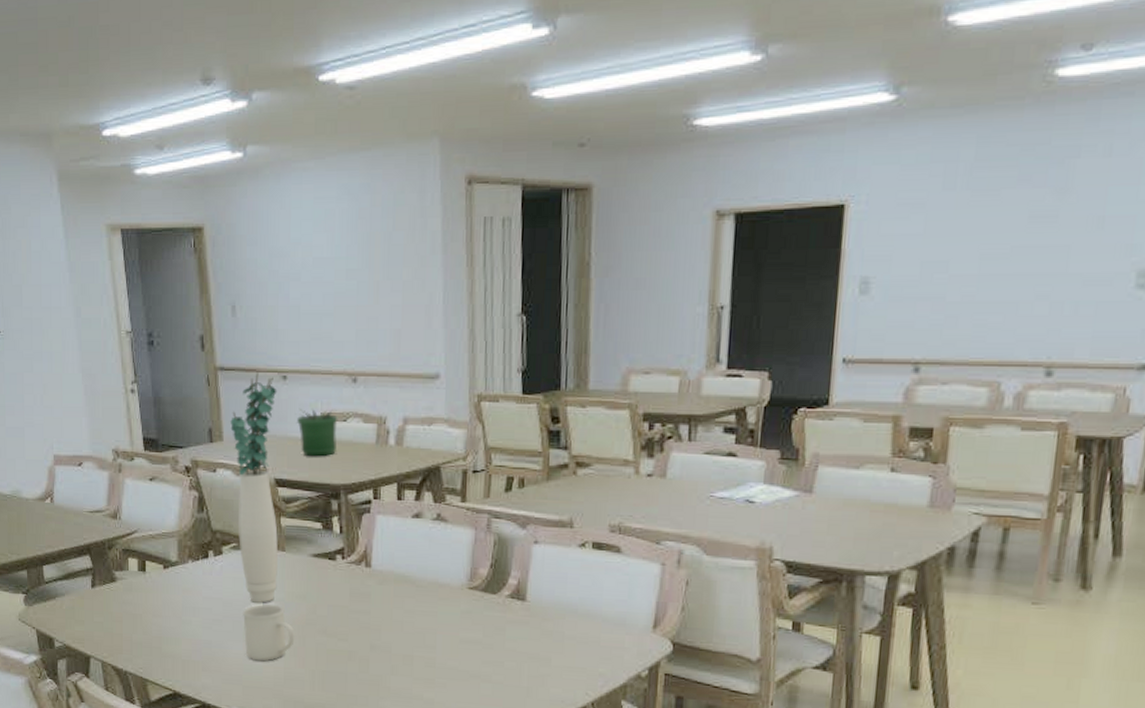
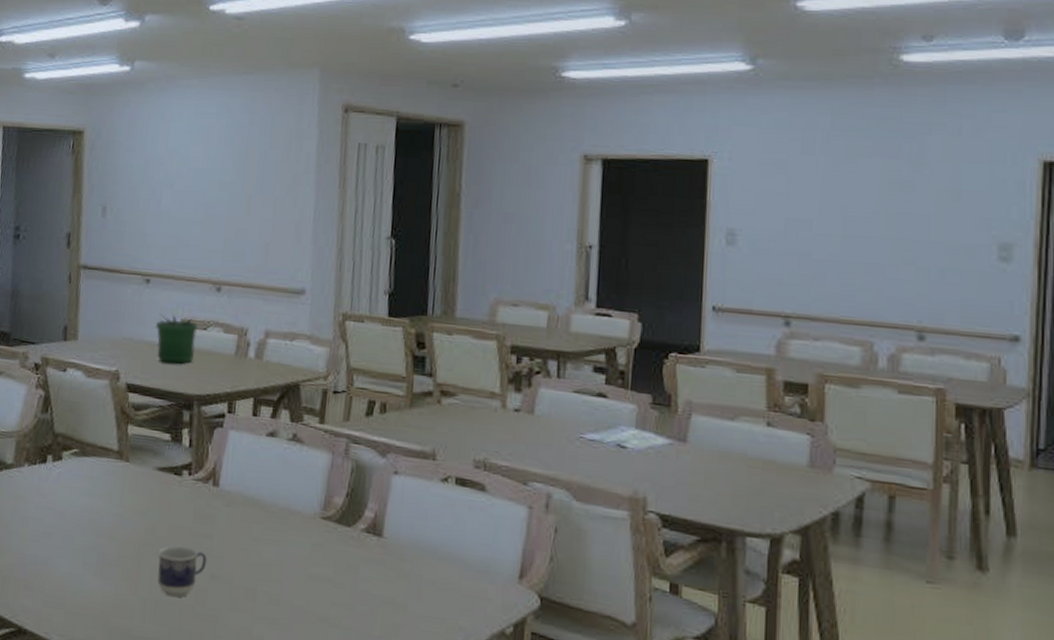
vase: present [230,372,278,603] -> none [80,274,139,518]
mug: present [243,604,295,662] -> none [73,518,130,585]
cup: none [320,622,366,668] -> present [157,544,207,598]

